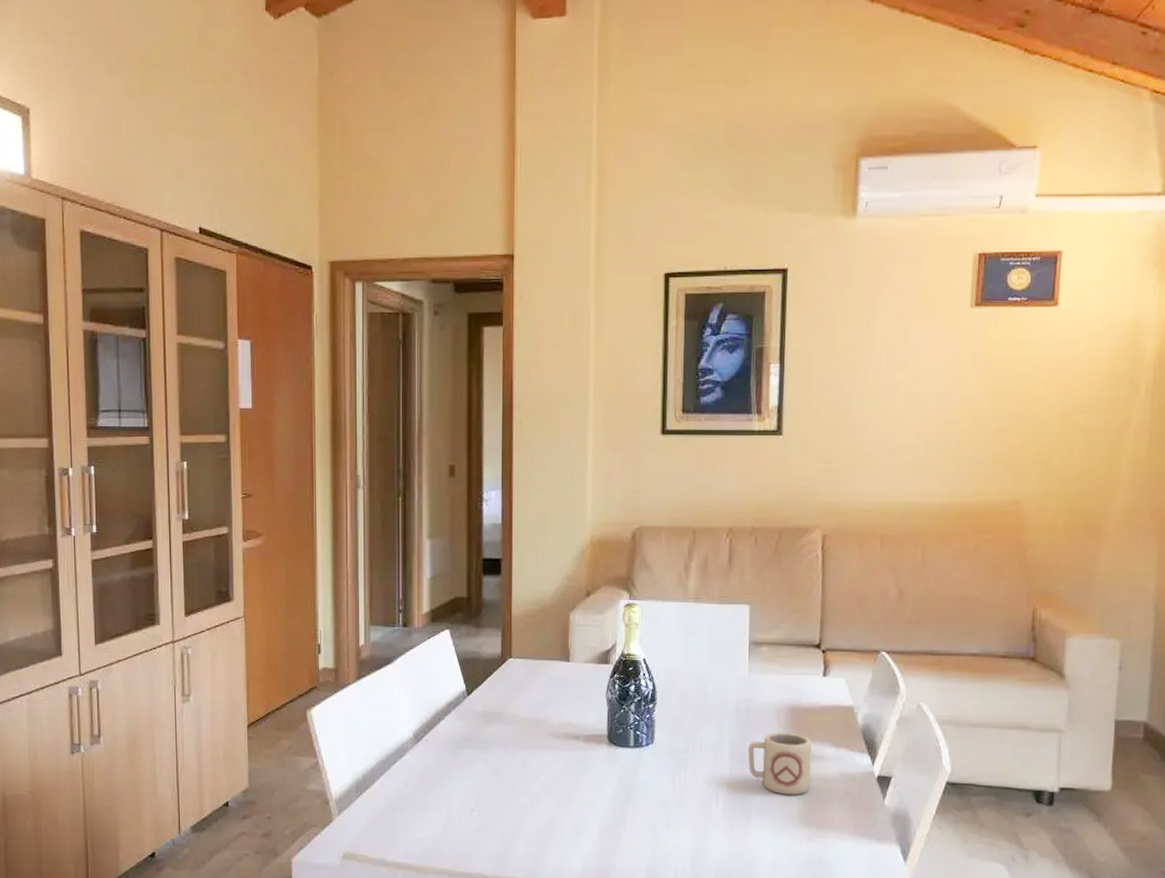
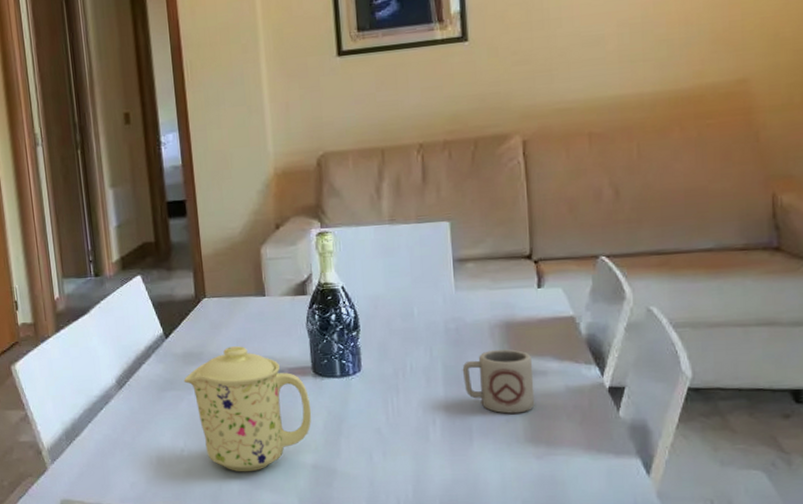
mug: none [481,709,603,836] -> present [183,346,312,472]

